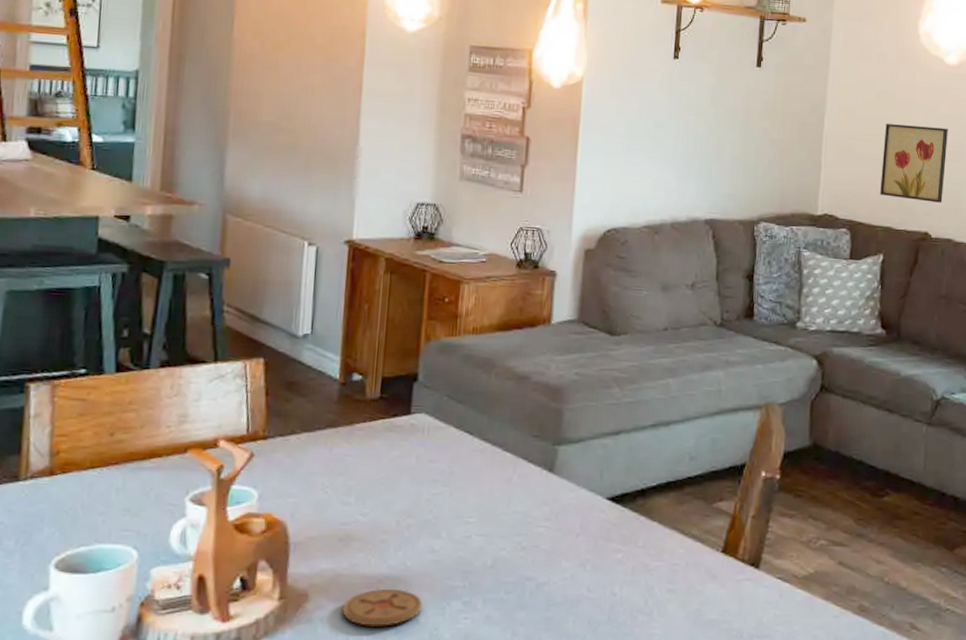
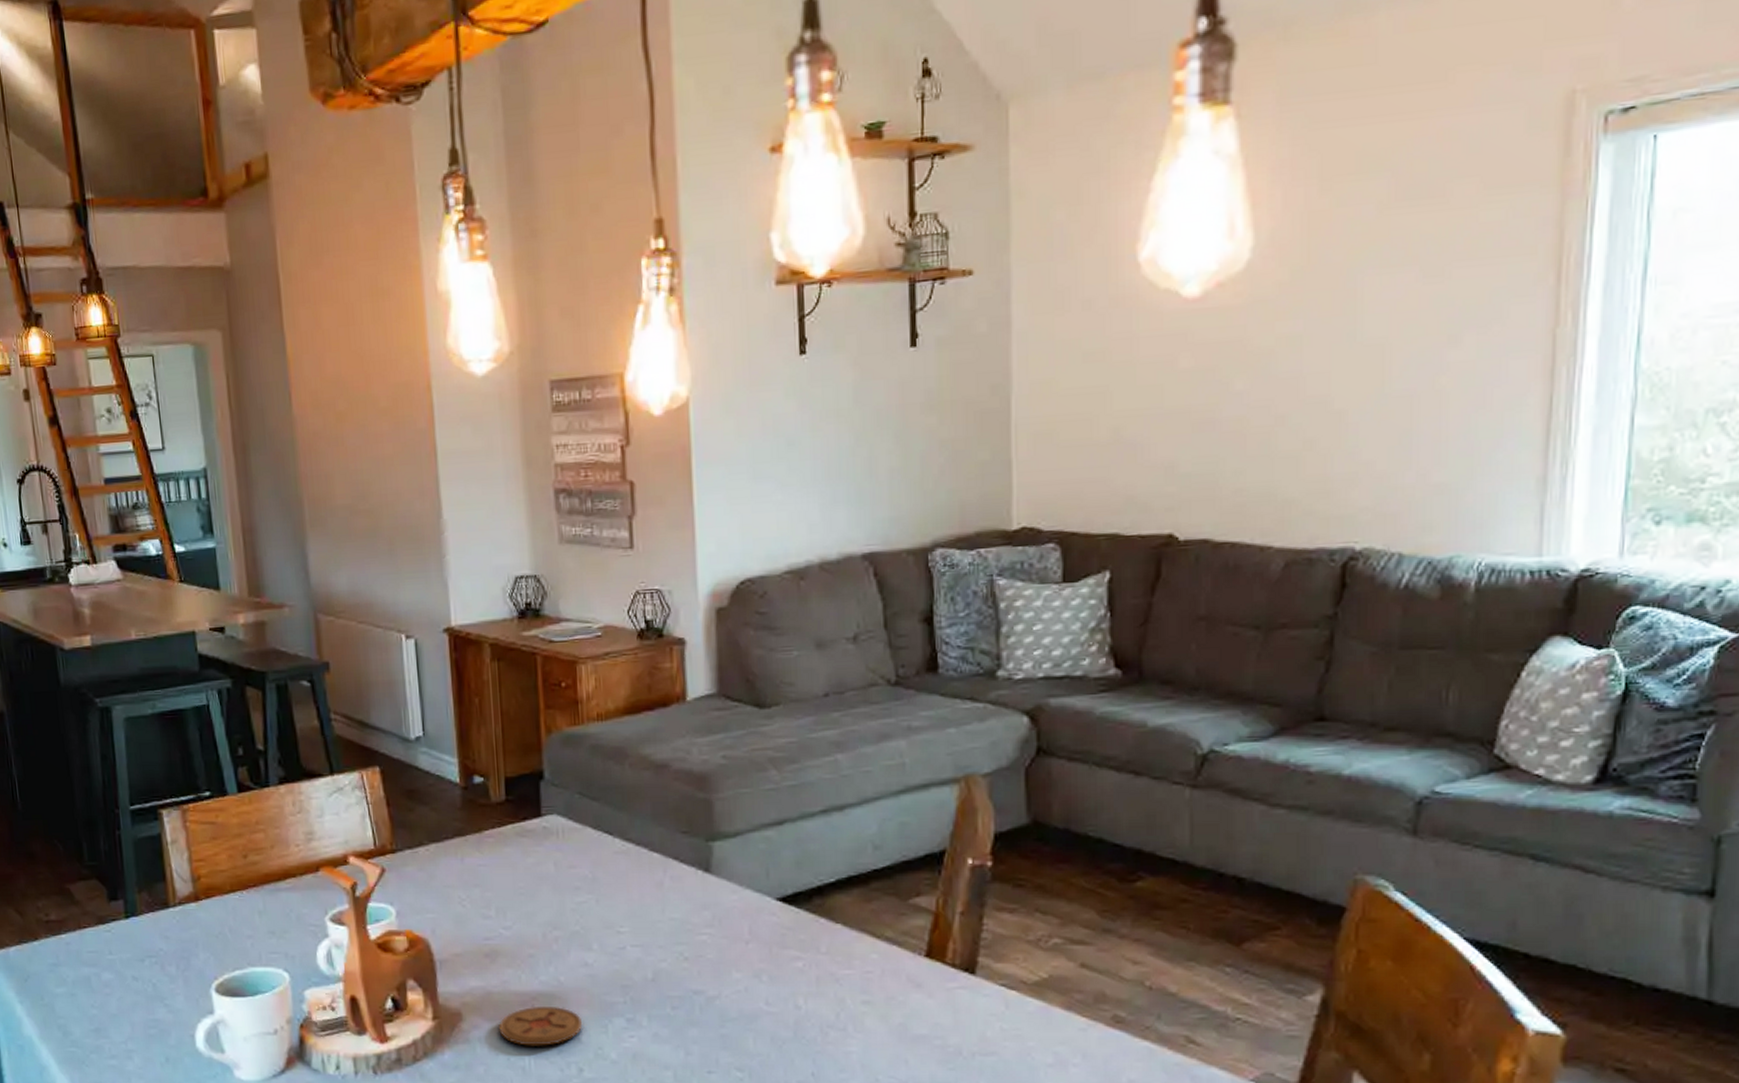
wall art: present [880,124,948,203] -> none [1098,388,1193,493]

